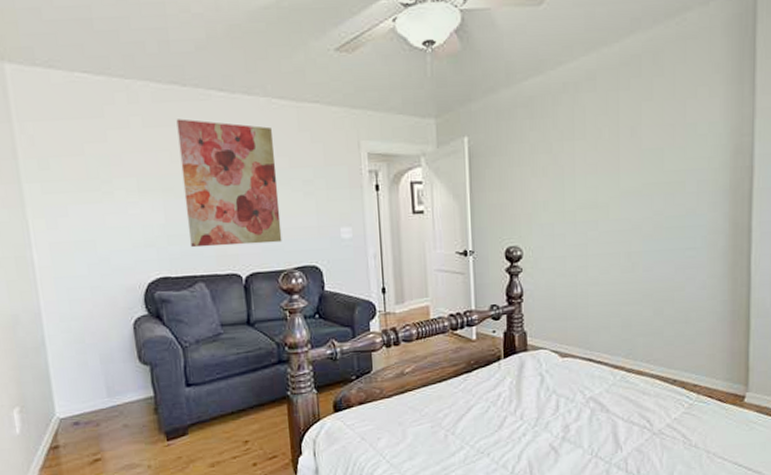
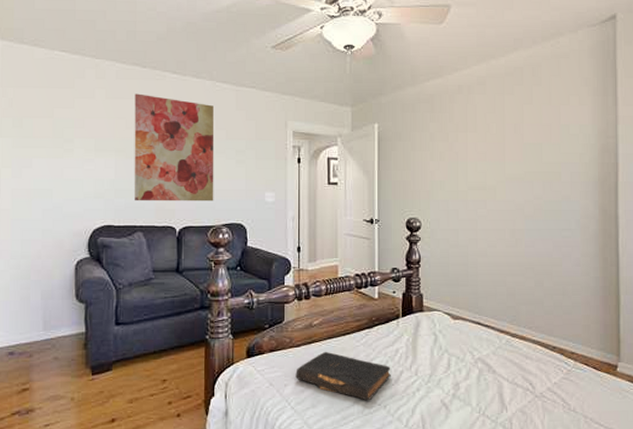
book: none [389,400,494,450] -> present [295,351,391,401]

